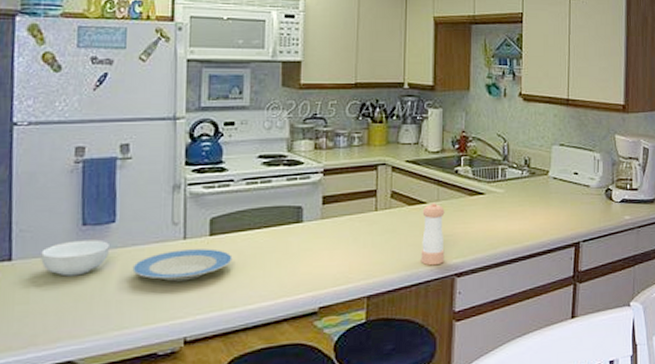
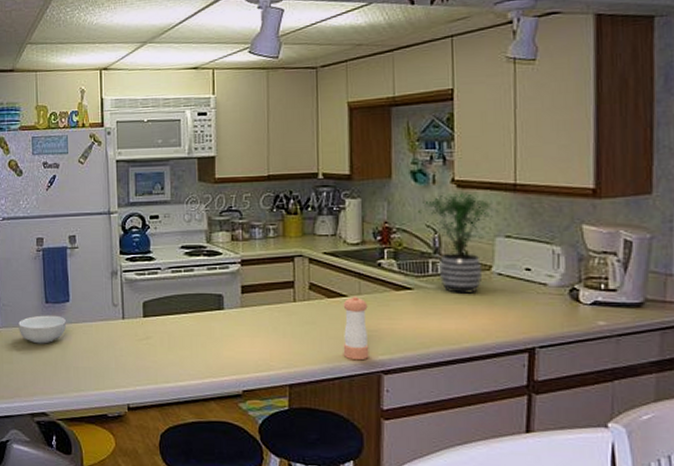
plate: present [132,248,233,282] -> none [84,328,164,356]
potted plant: none [490,103,555,197] -> present [417,190,499,293]

